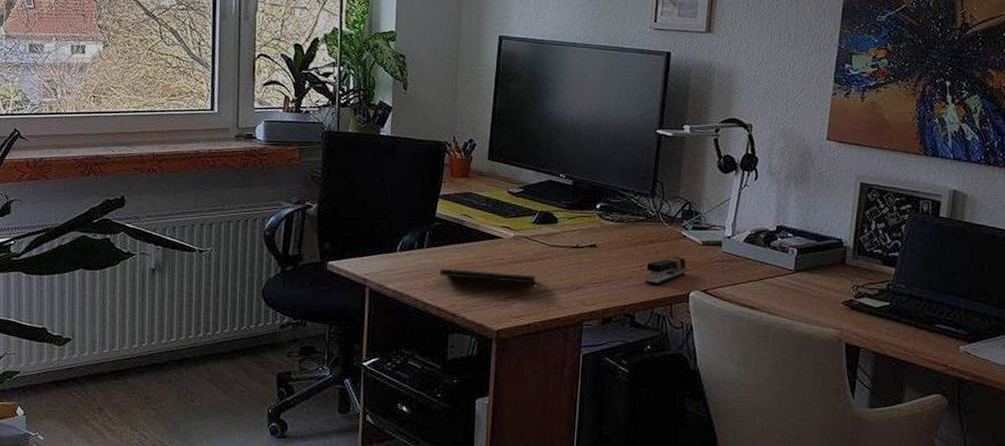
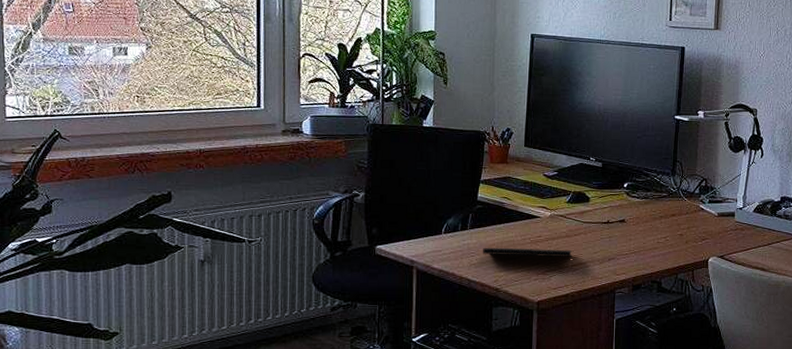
stapler: present [644,257,686,286] -> none [668,228,705,254]

